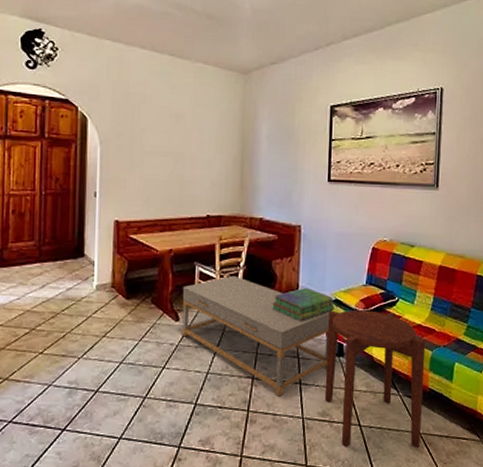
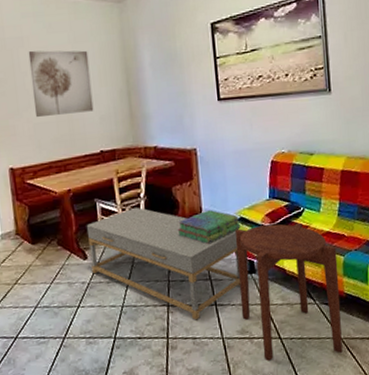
wall art: none [148,108,208,176] -> present [28,50,94,117]

